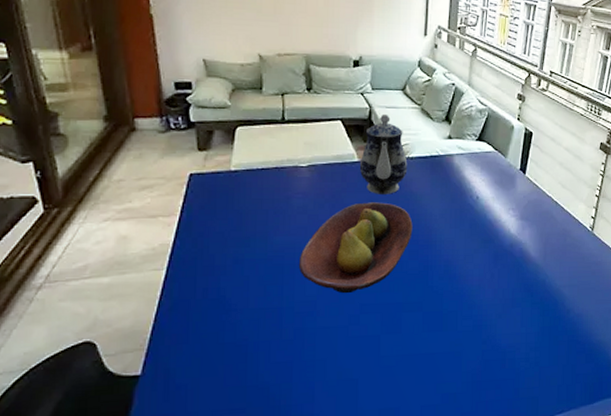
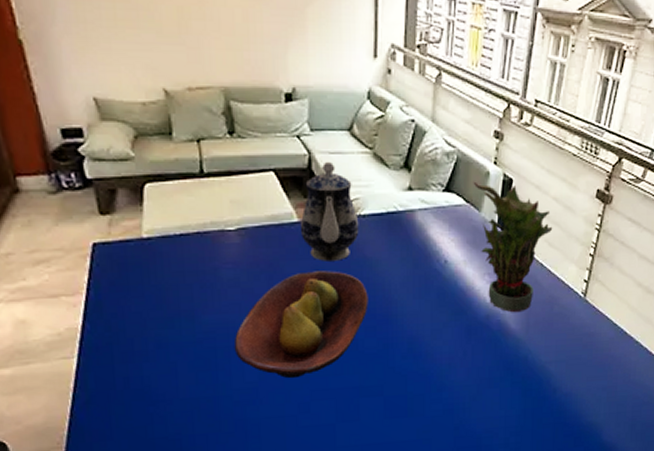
potted plant: none [500,133,565,243] -> present [473,181,553,313]

